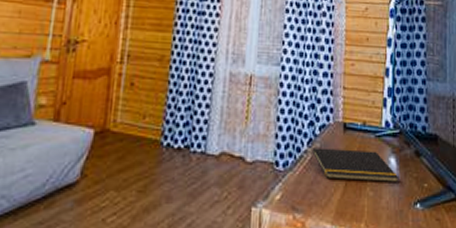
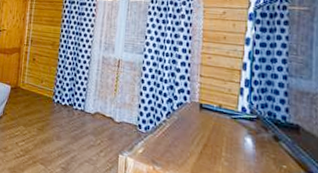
notepad: present [310,148,399,183] -> none [168,119,255,160]

